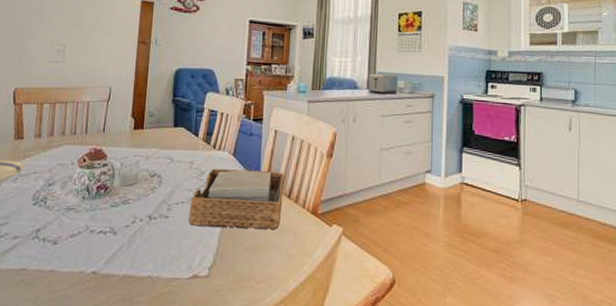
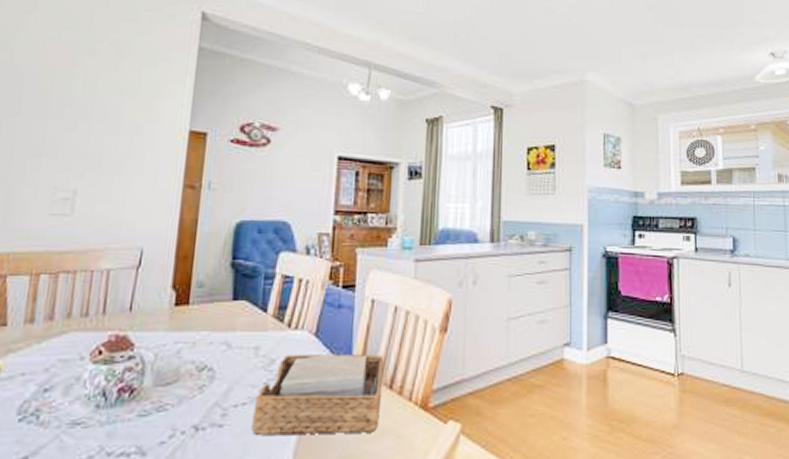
toaster: present [368,73,398,94] -> none [491,223,528,248]

